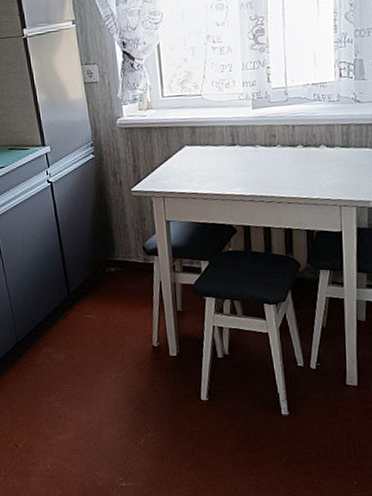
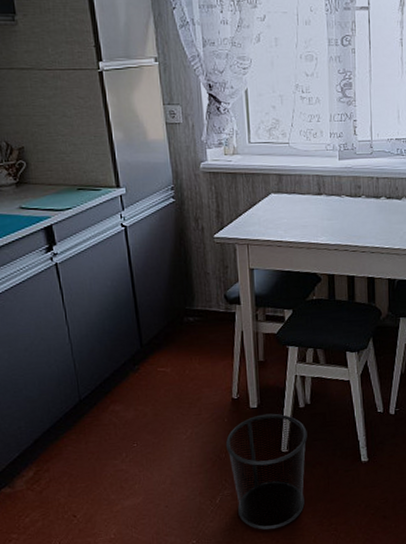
waste bin: none [147,362,227,475] -> present [225,413,308,530]

